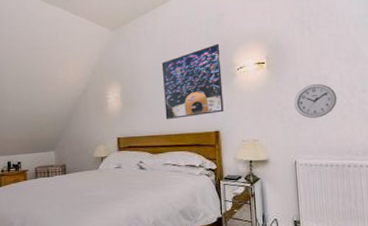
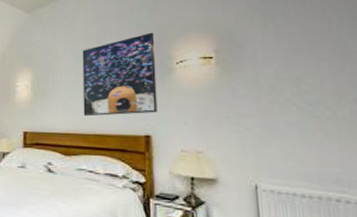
wall clock: present [294,83,337,118] -> none [253,87,317,131]

